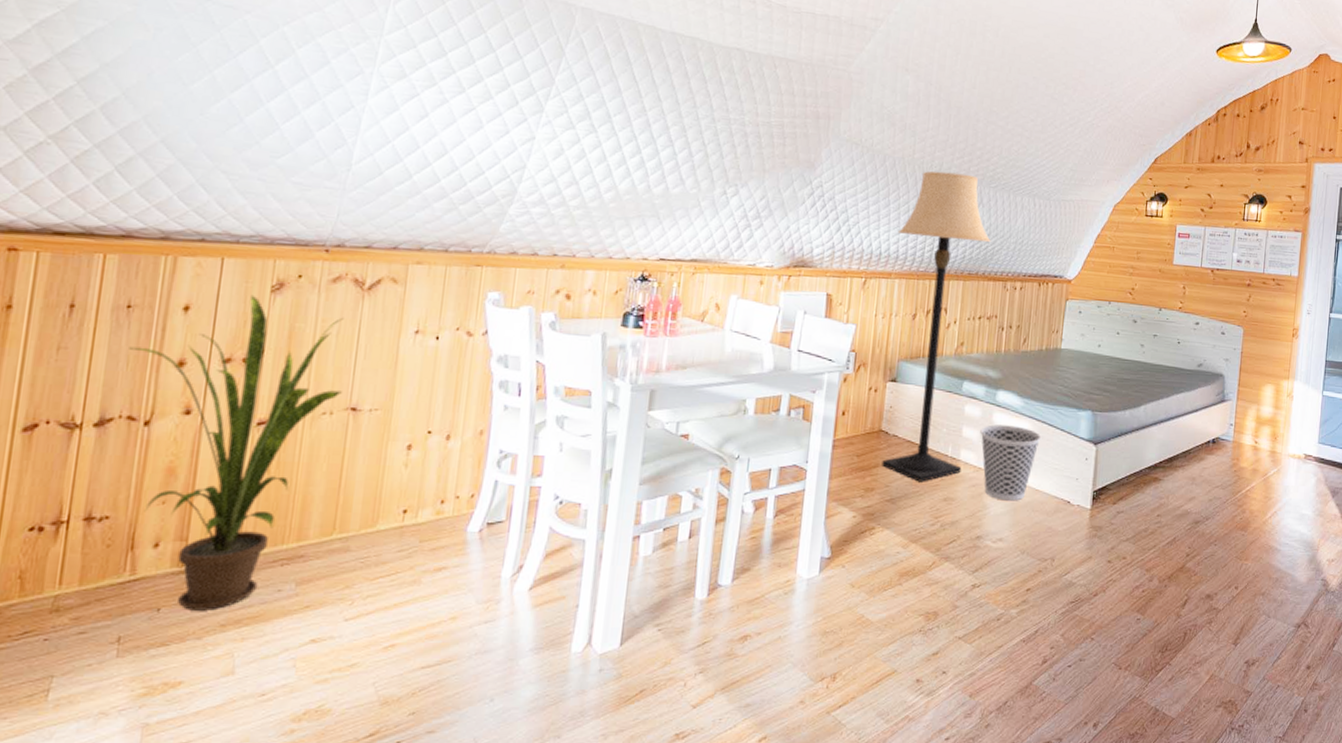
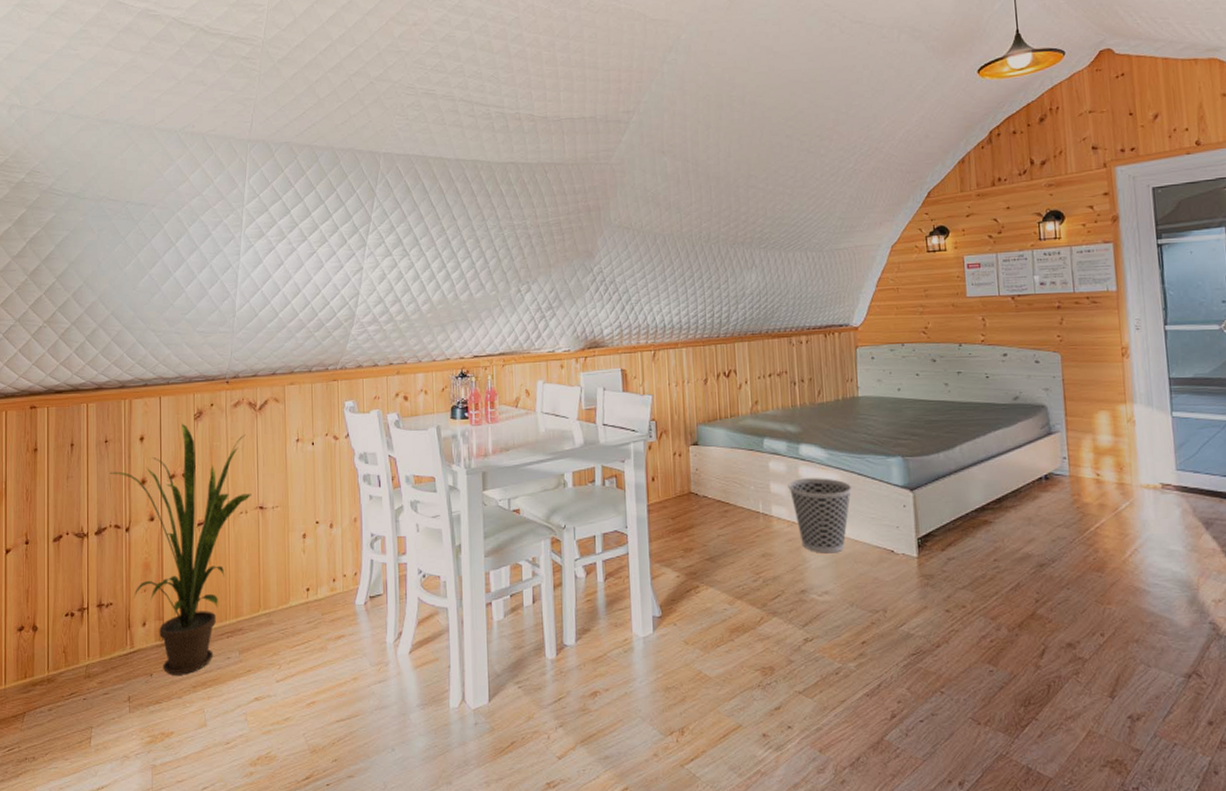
lamp: present [882,171,991,482] -> none [677,239,775,540]

